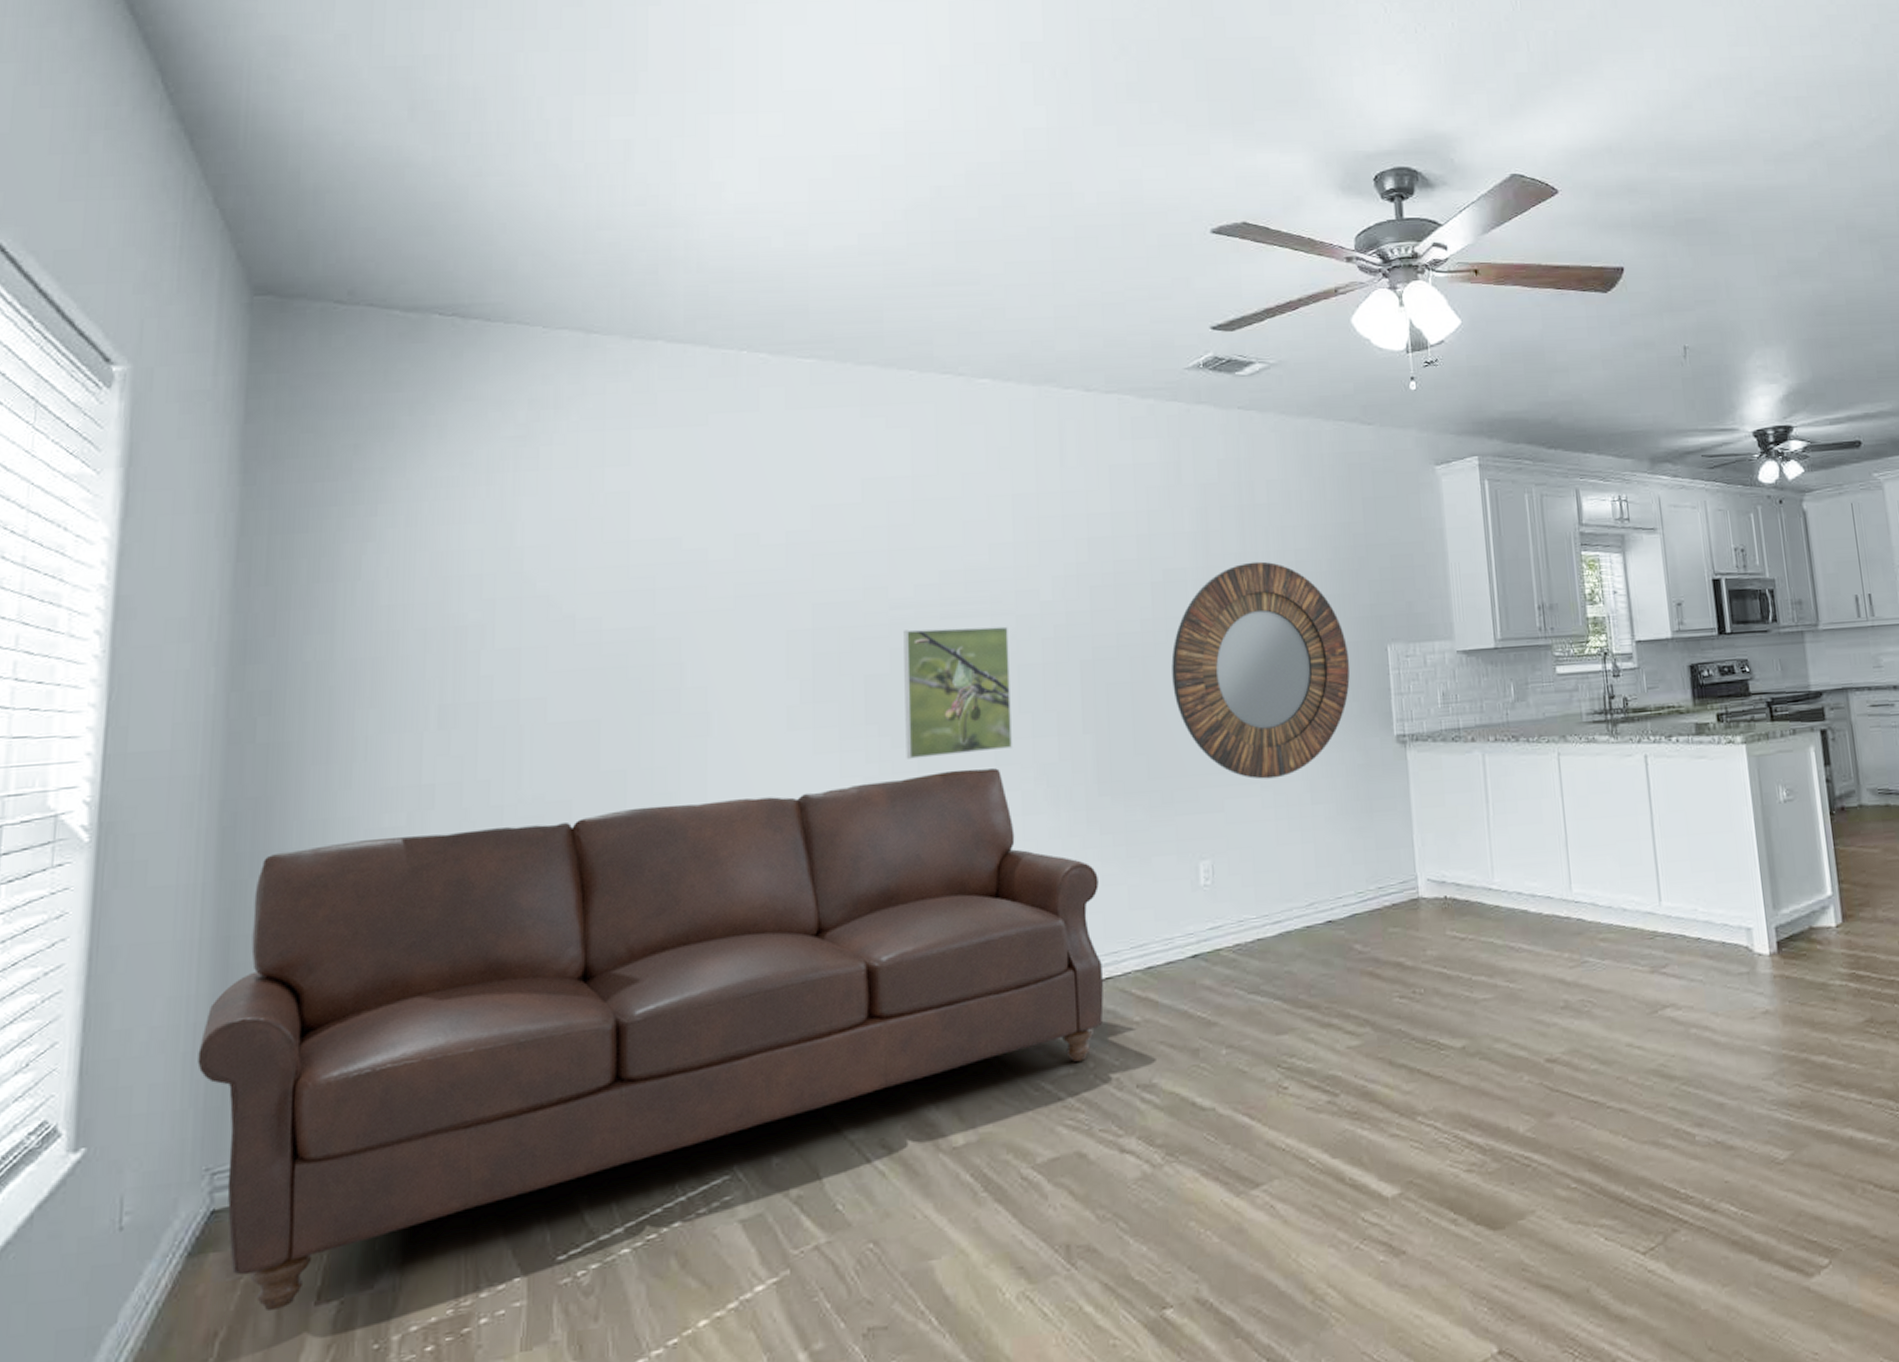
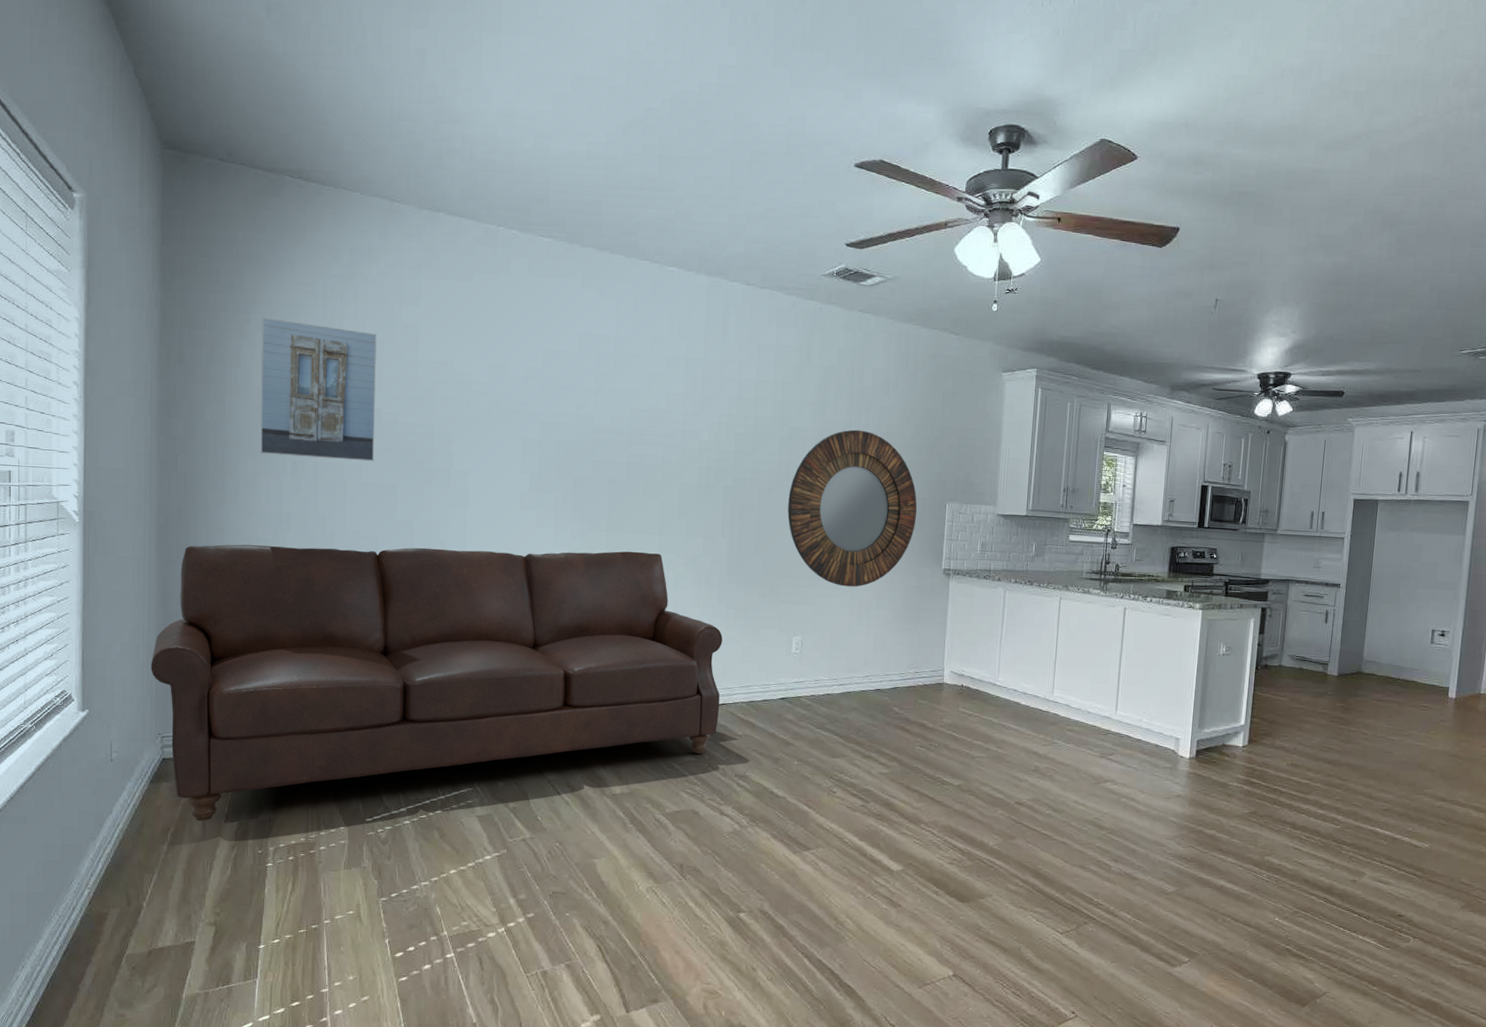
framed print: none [389,506,568,701] -> present [260,317,377,462]
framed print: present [903,626,1013,759] -> none [599,448,675,542]

